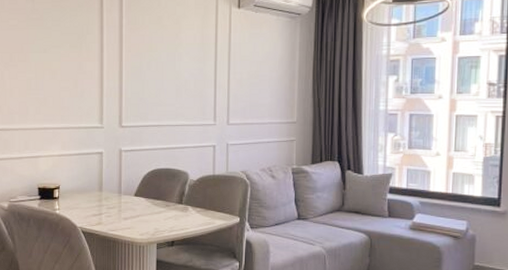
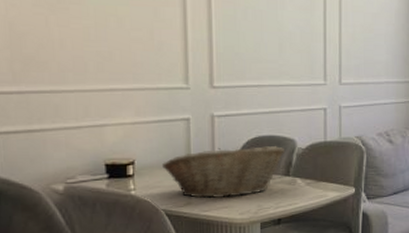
fruit basket: none [80,177,178,220] -> present [162,146,284,198]

